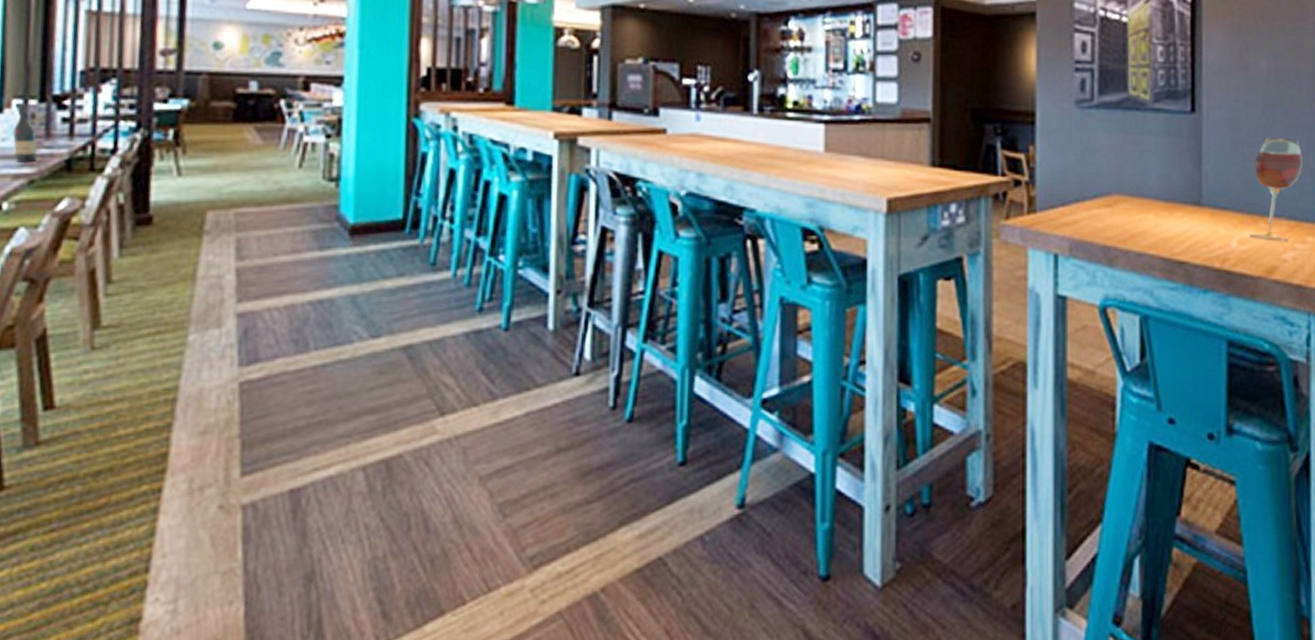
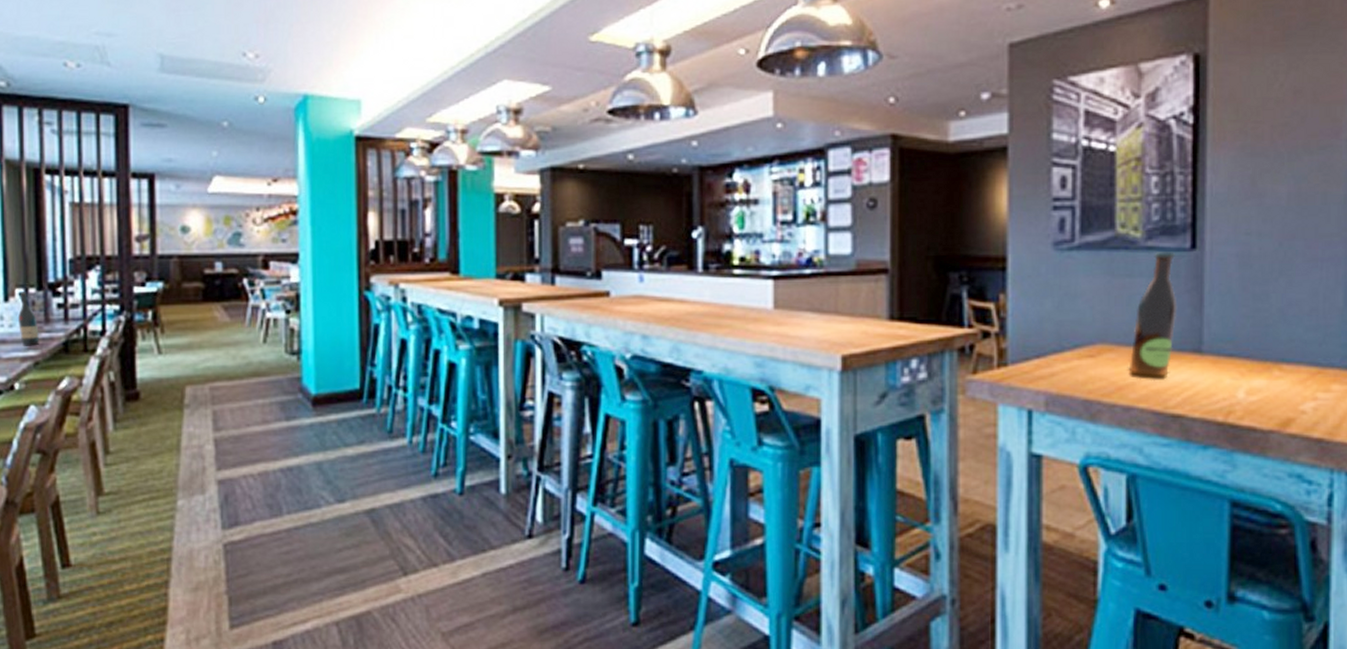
bottle: none [1140,113,1181,230] -> present [1128,252,1178,381]
wineglass: present [1249,138,1303,242] -> none [1259,274,1329,391]

